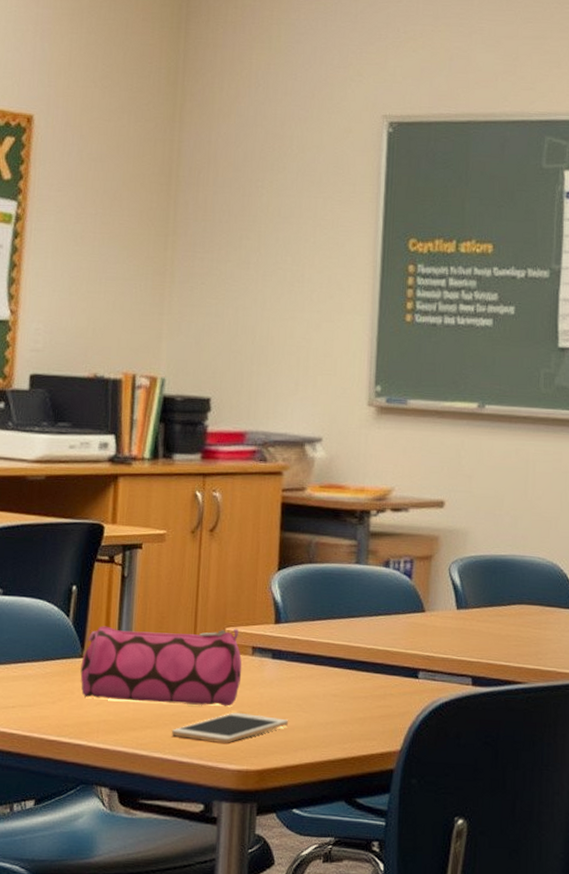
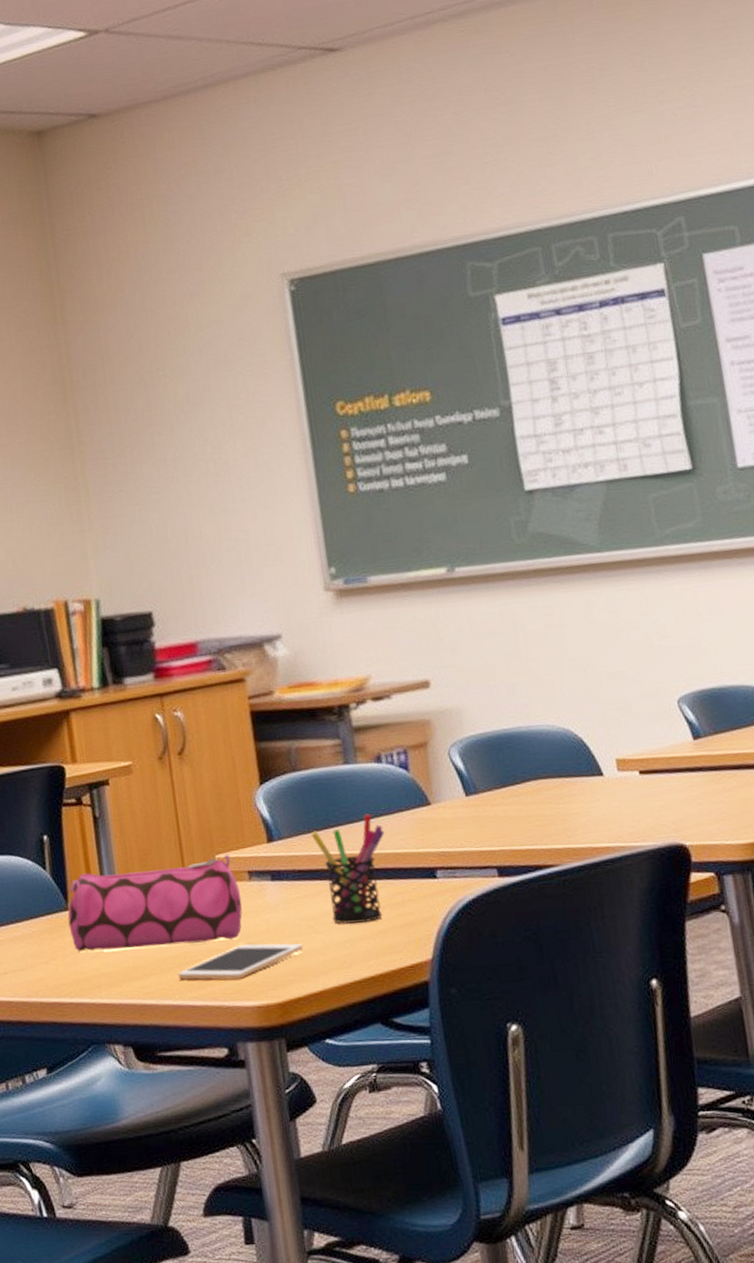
pen holder: none [314,611,380,710] -> present [310,813,385,924]

